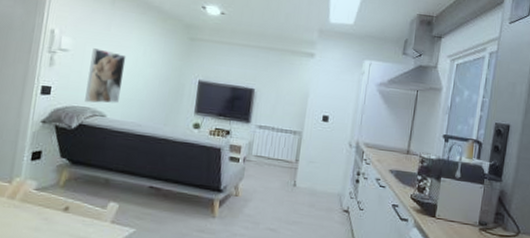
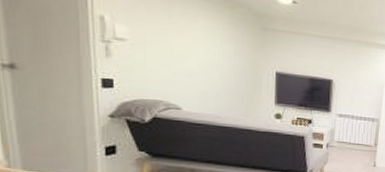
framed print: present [85,48,127,104] -> none [154,37,195,96]

